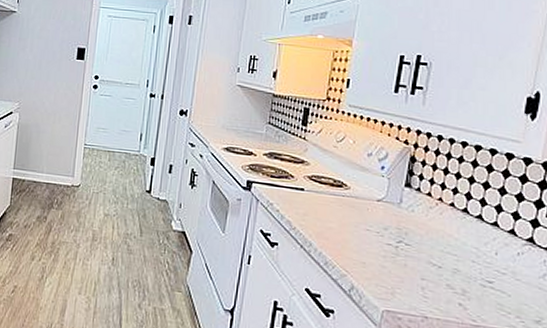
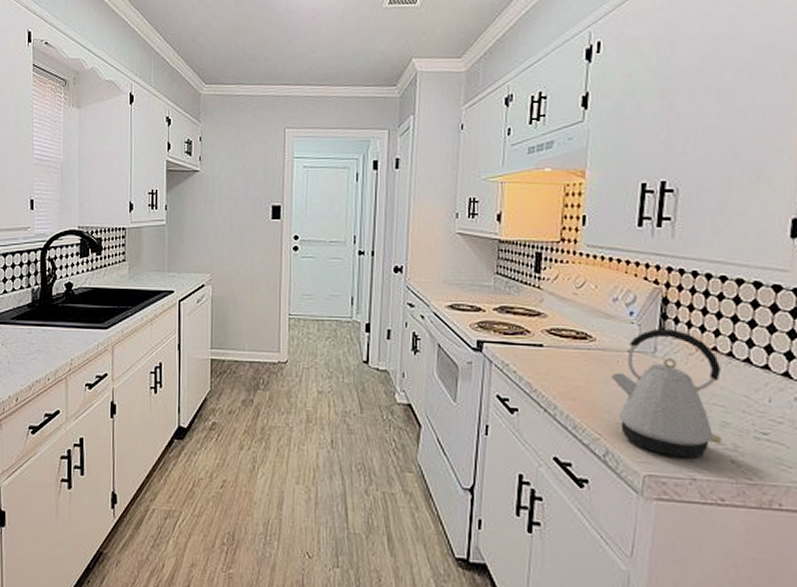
kettle: none [361,183,456,298] -> present [611,329,721,457]

